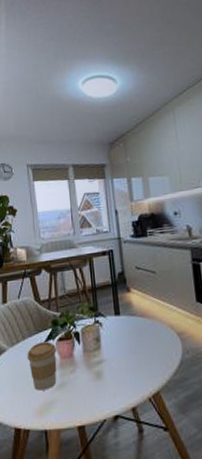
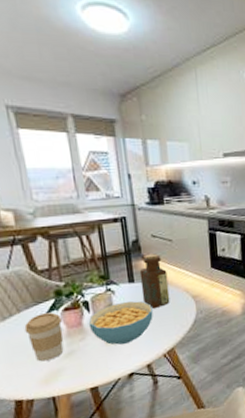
cereal bowl: none [78,334,138,381] -> present [88,300,153,345]
bottle: none [125,285,155,345] -> present [139,253,170,309]

